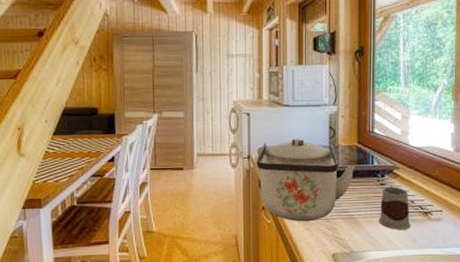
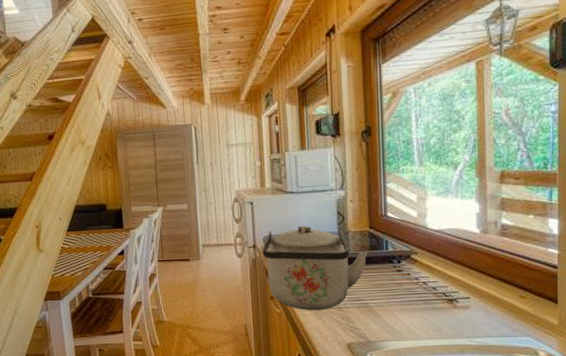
mug: present [379,185,411,230] -> none [397,271,434,319]

